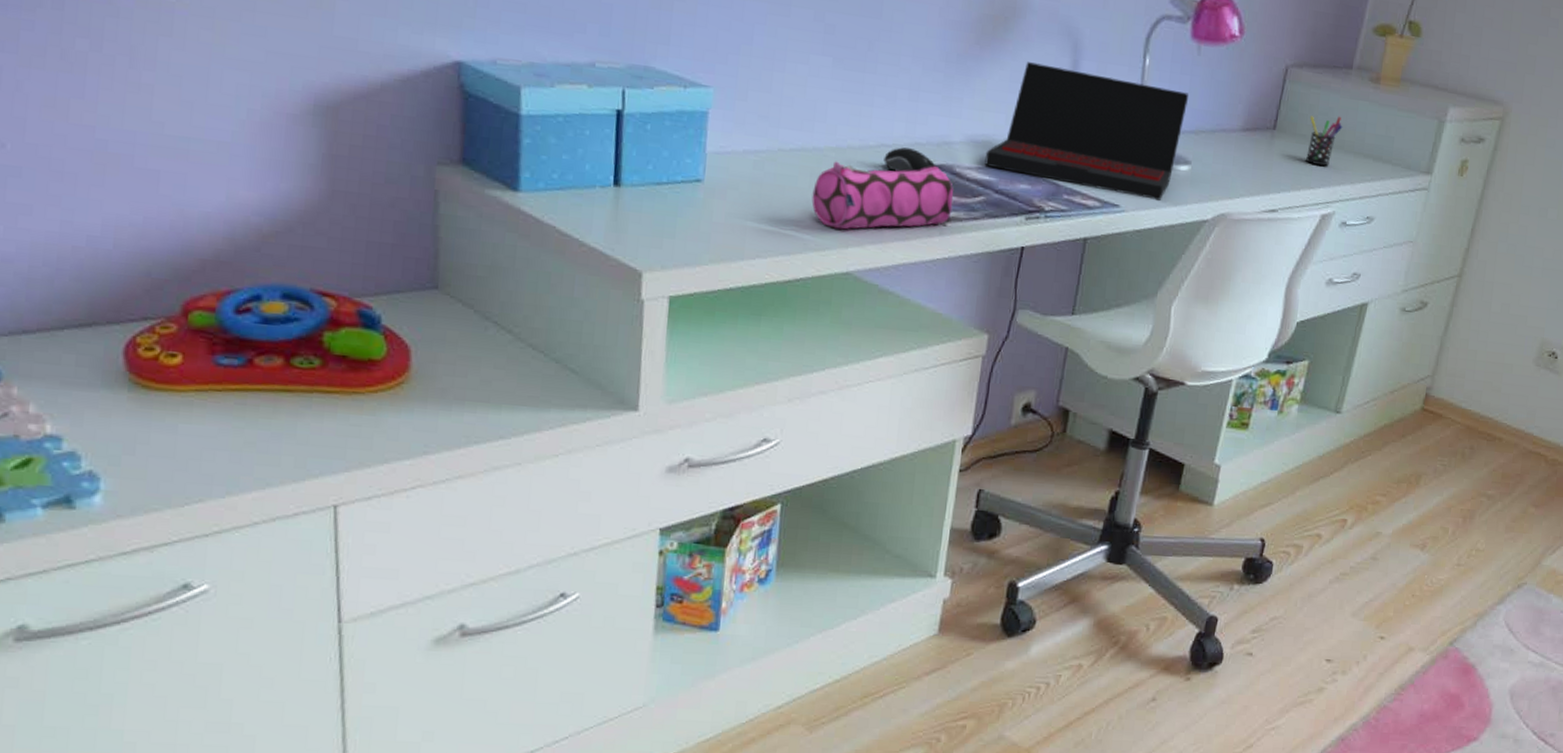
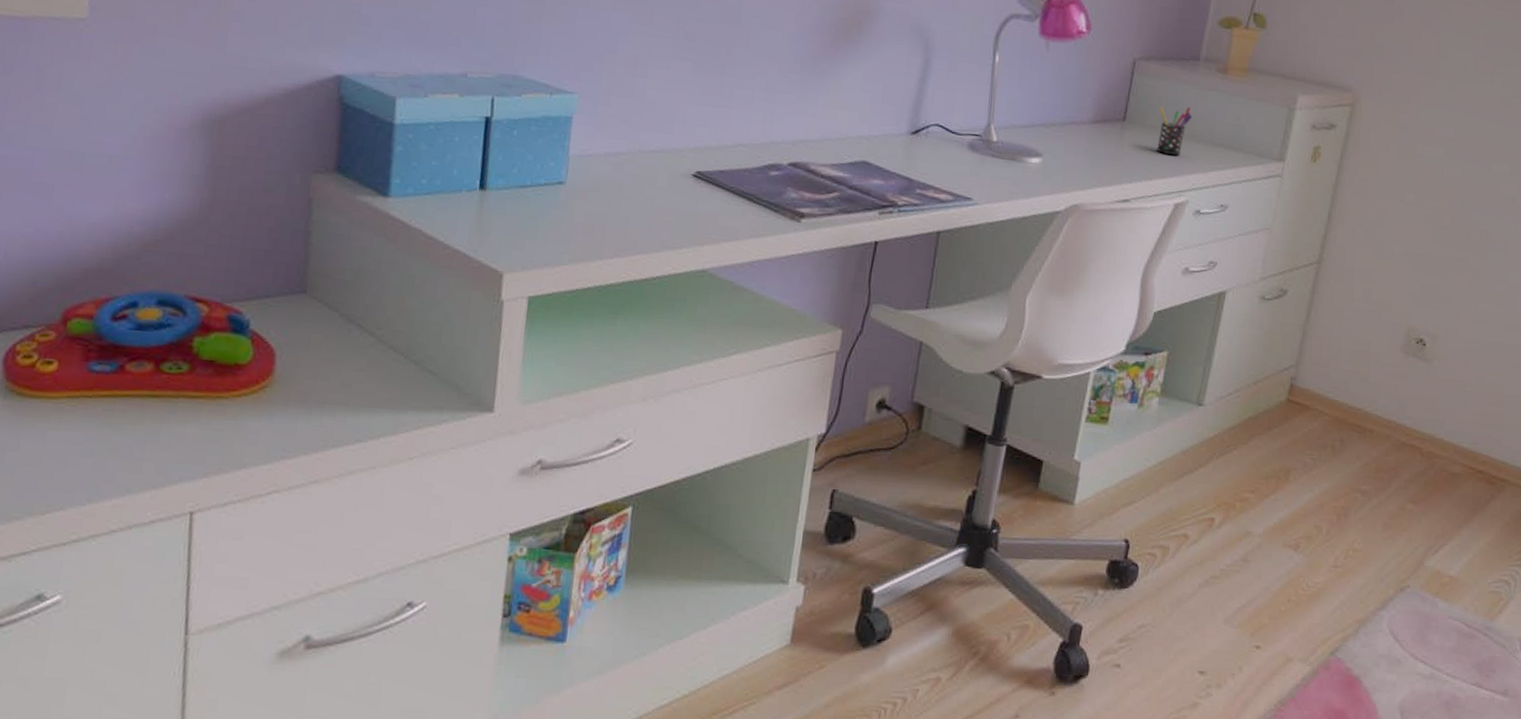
pencil case: present [811,161,954,230] -> none [669,161,809,228]
computer mouse: present [884,147,936,173] -> none [740,146,791,171]
laptop: present [984,62,1188,201] -> none [838,62,1038,193]

